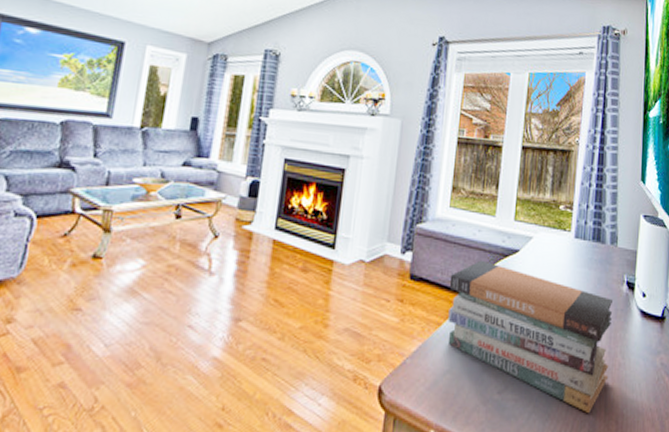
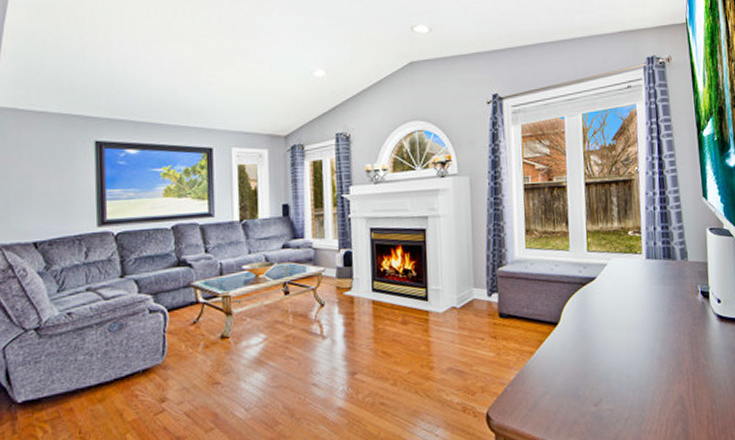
book stack: present [448,260,612,414] -> none [535,291,695,413]

